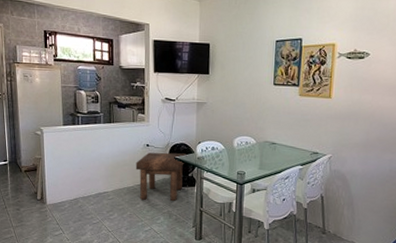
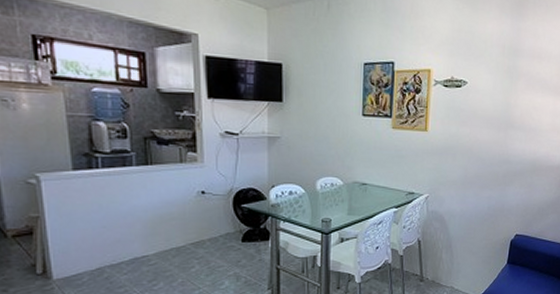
stool: present [135,152,187,201] -> none [187,200,257,263]

